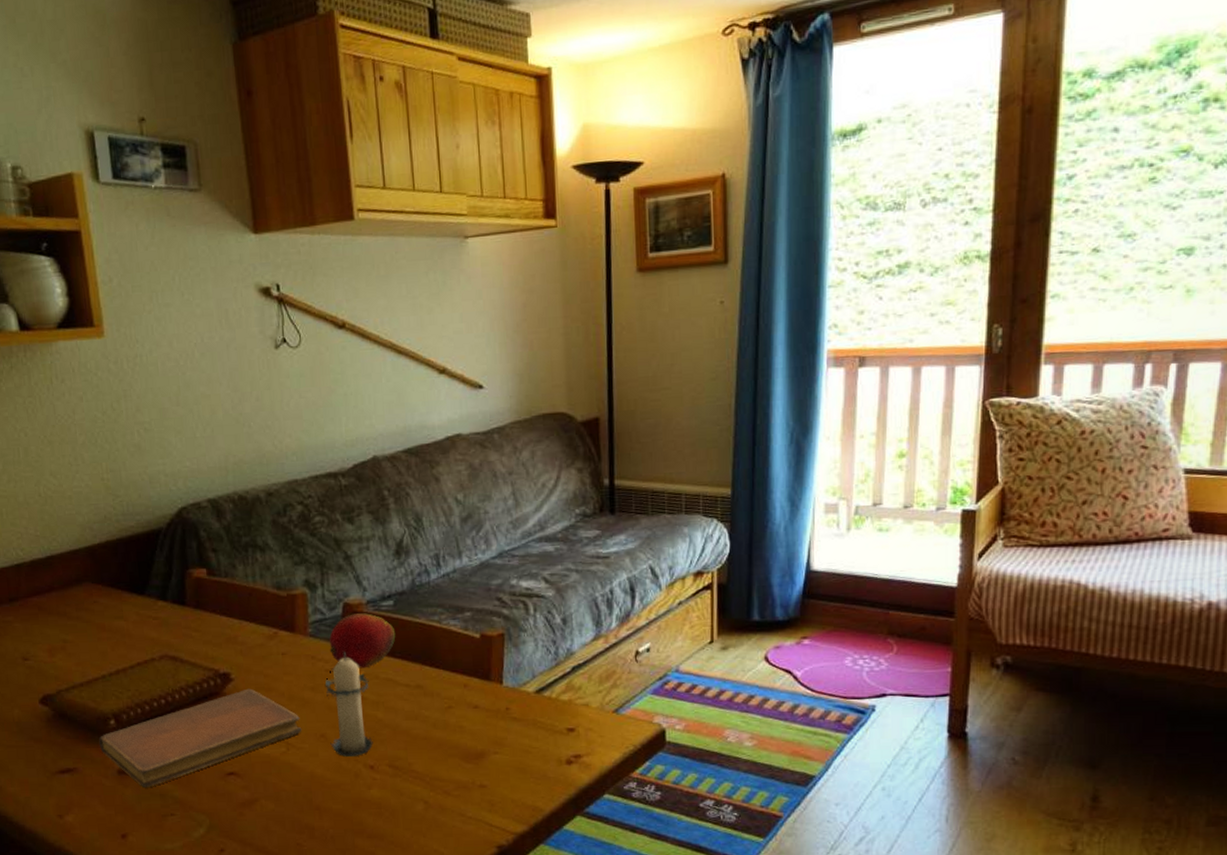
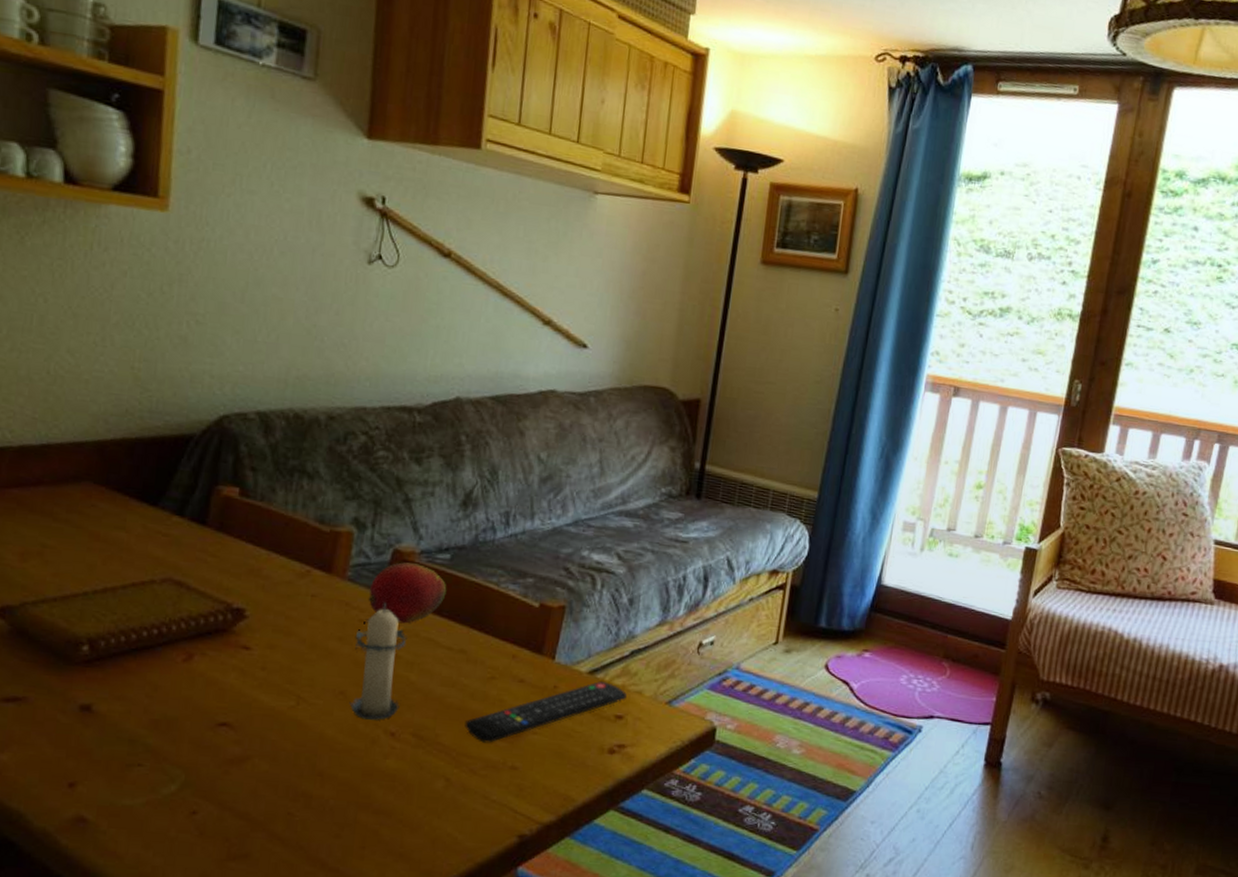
notebook: present [99,688,302,787] -> none [63,629,319,730]
remote control: none [432,698,575,766] -> present [465,680,627,743]

